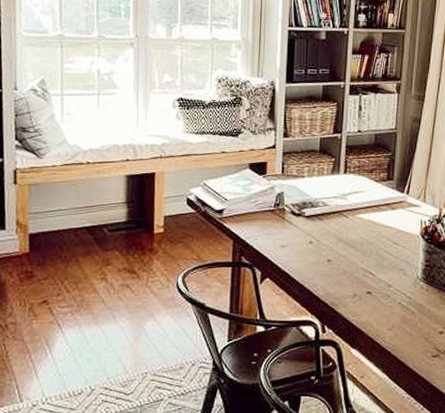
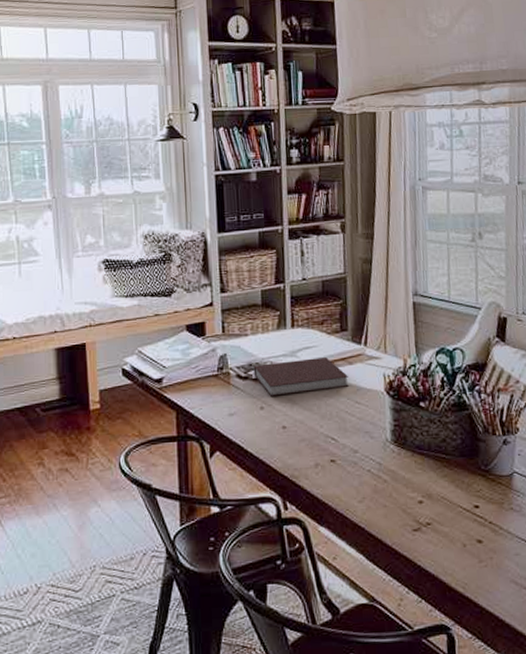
notebook: none [306,202,390,233] -> present [253,357,349,396]

